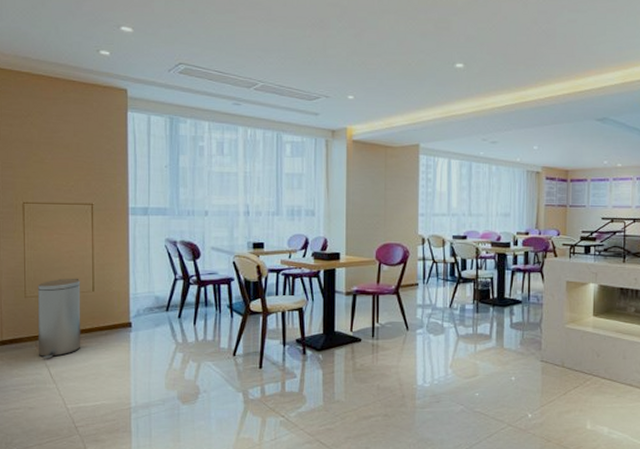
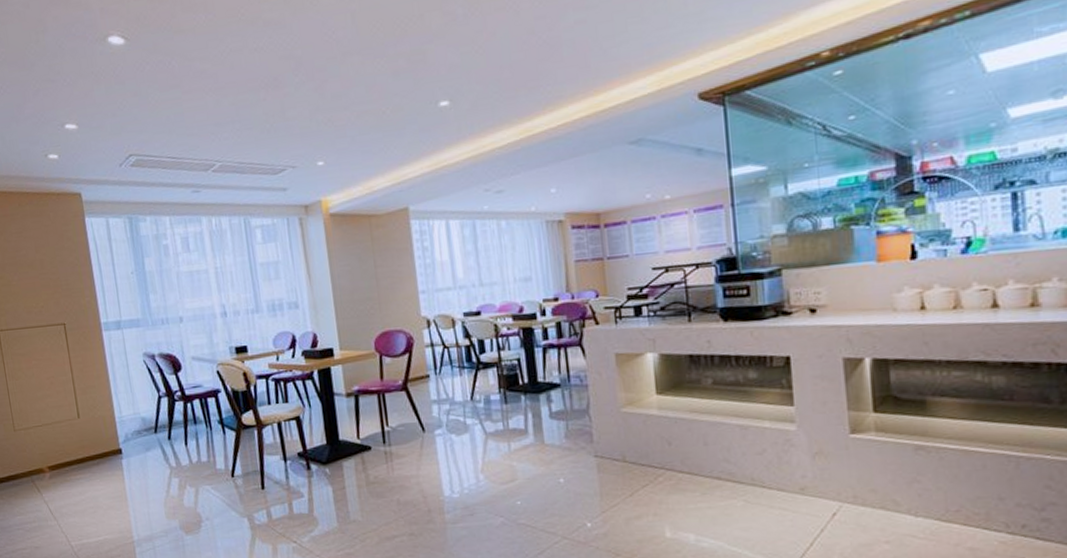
pedal bin: present [37,278,81,358] -> none [24,405,76,494]

